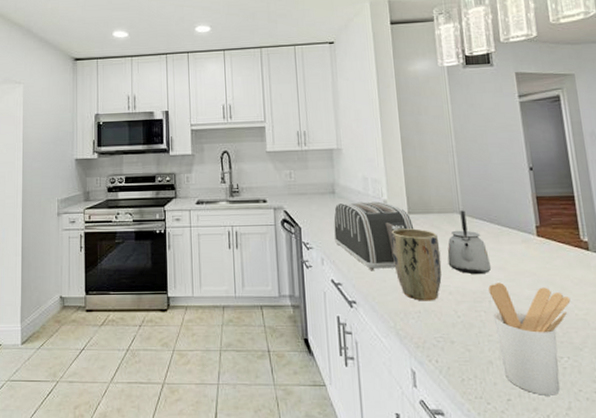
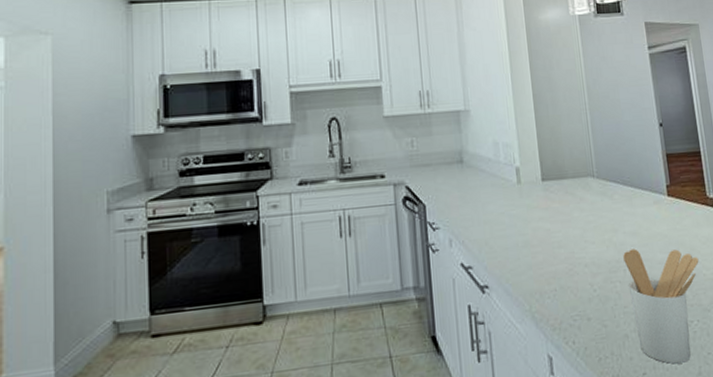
toaster: present [334,201,414,271] -> none [462,168,549,249]
plant pot: present [391,228,442,301] -> none [524,197,577,278]
kettle: present [447,210,492,275] -> none [582,173,626,243]

